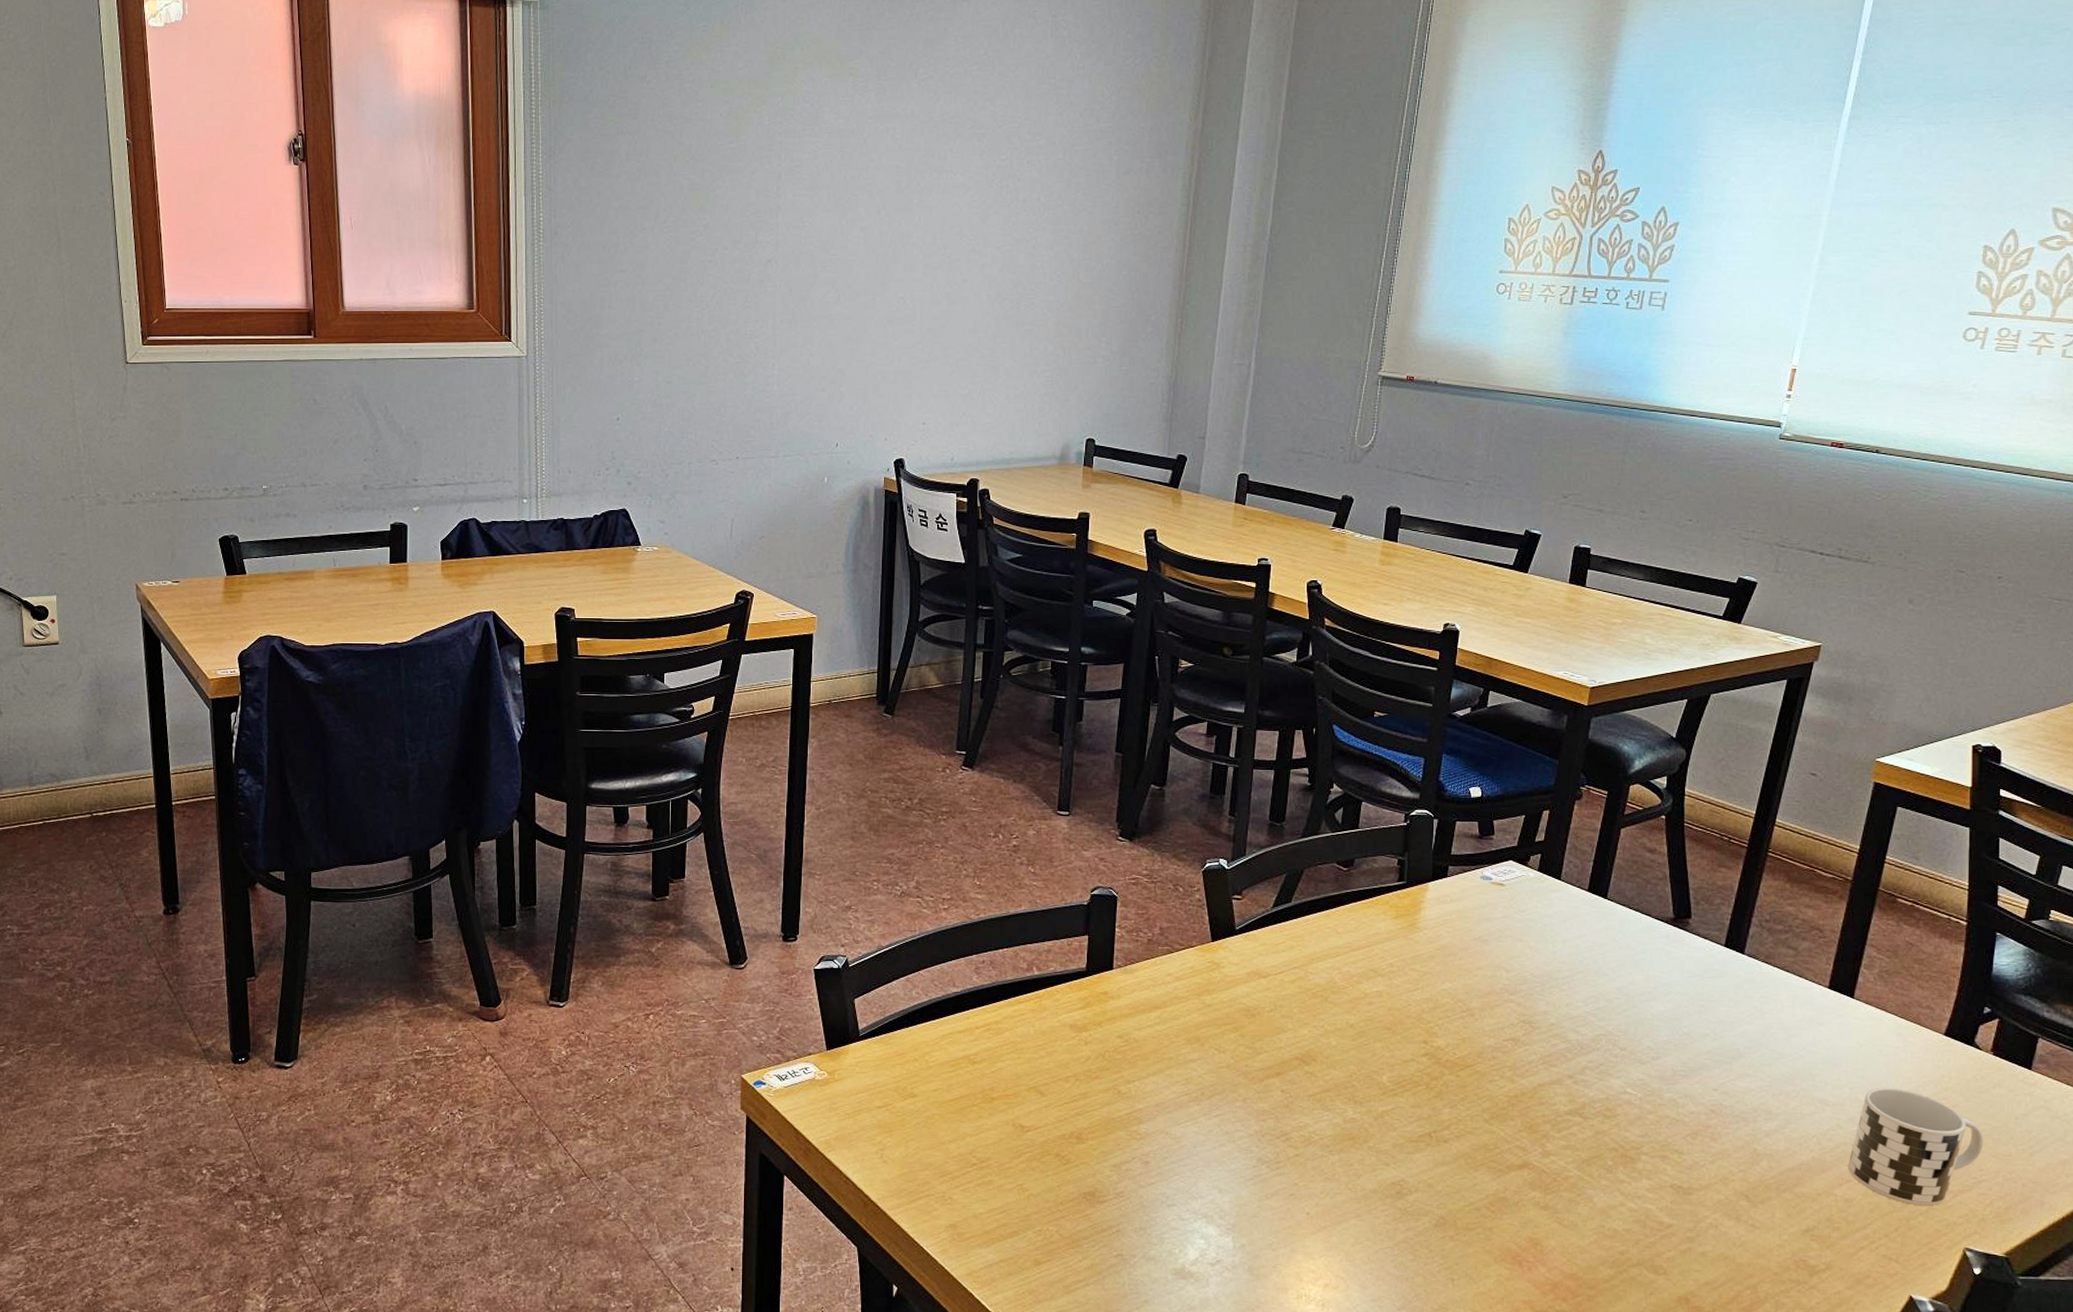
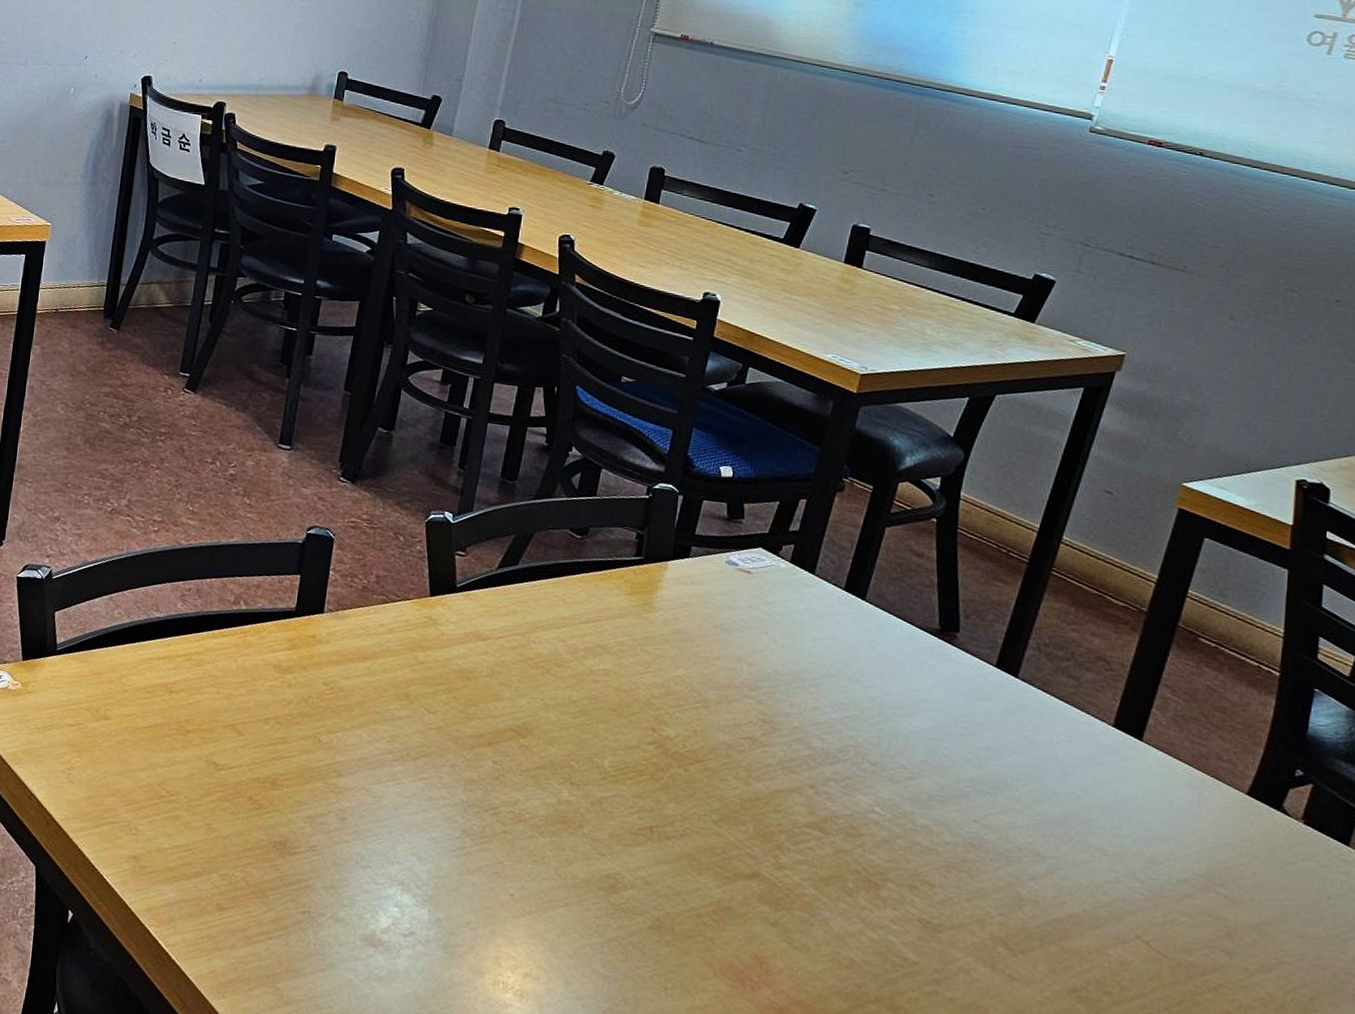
cup: present [1848,1087,1984,1207] -> none [1125,842,1288,984]

